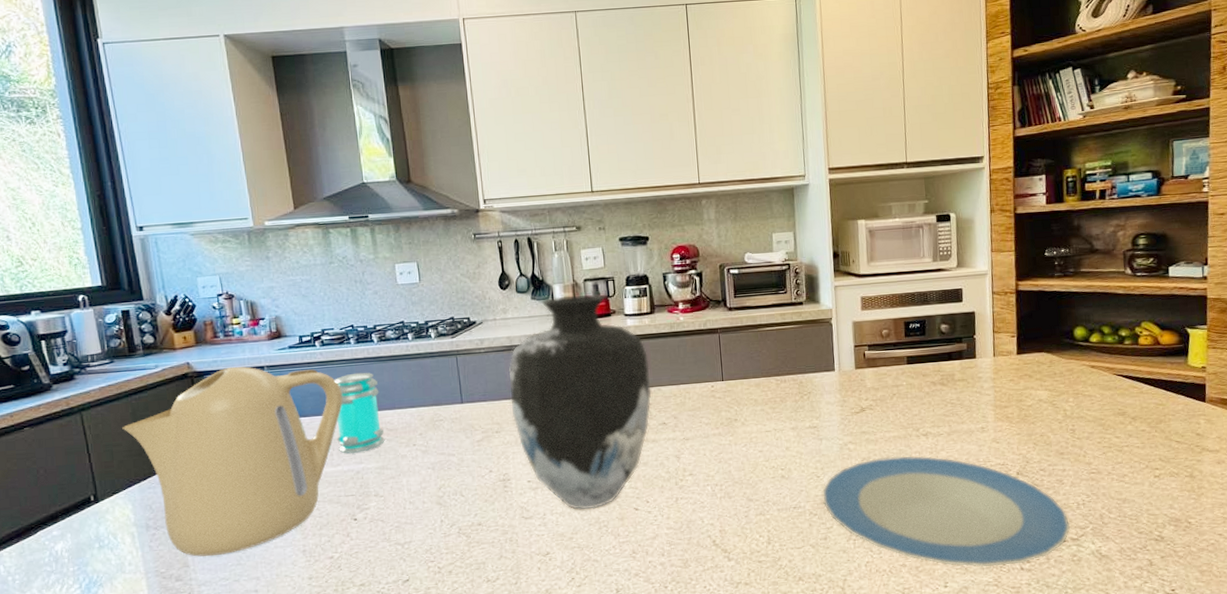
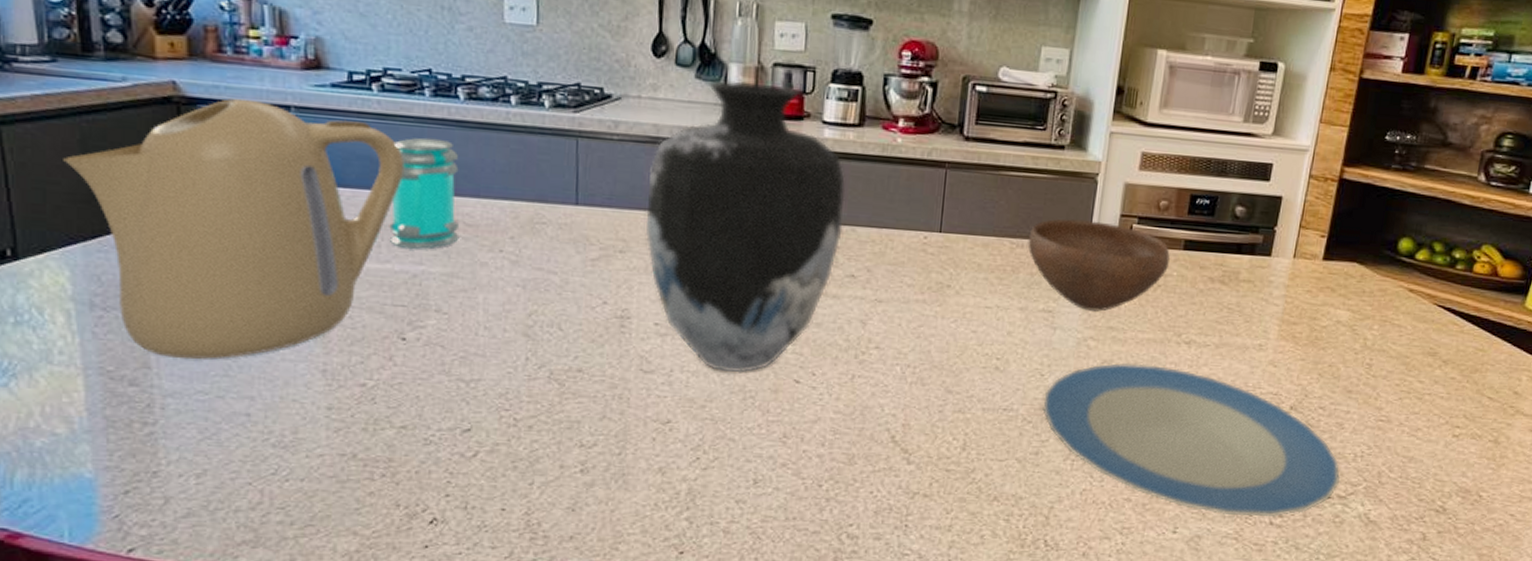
bowl: none [788,353,899,422] -> present [1027,219,1171,312]

